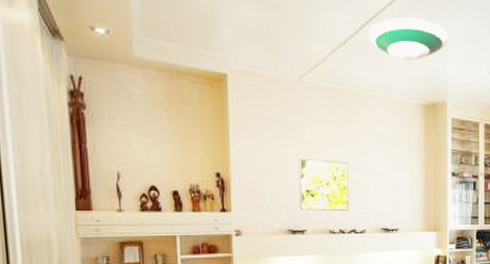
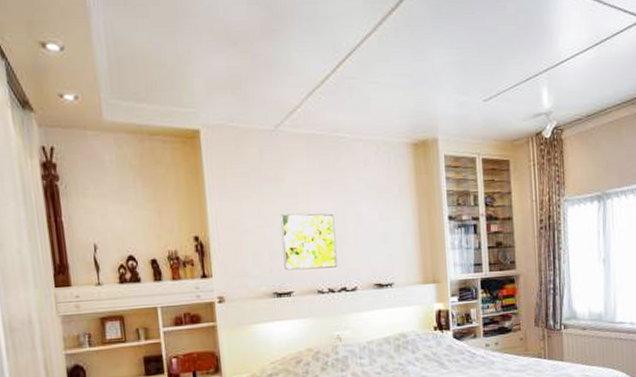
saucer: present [367,17,449,61] -> none [345,49,436,97]

